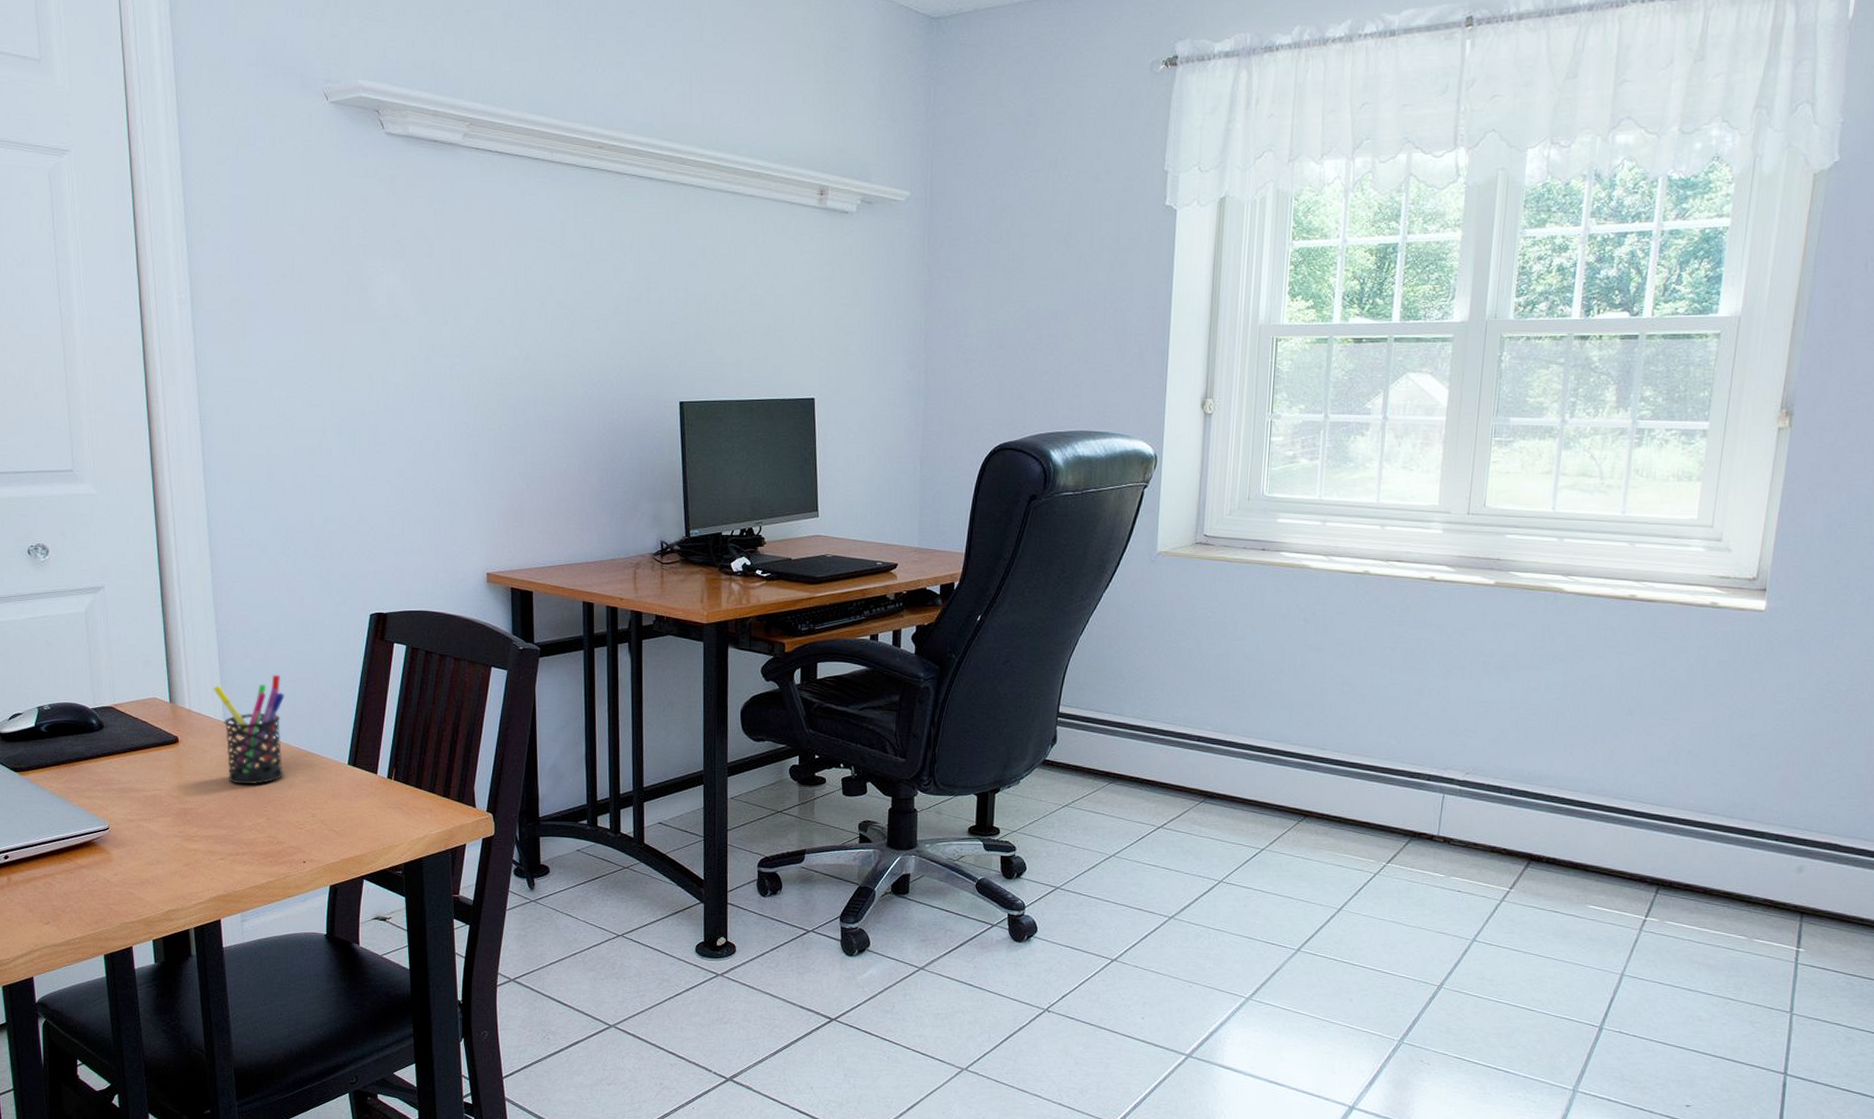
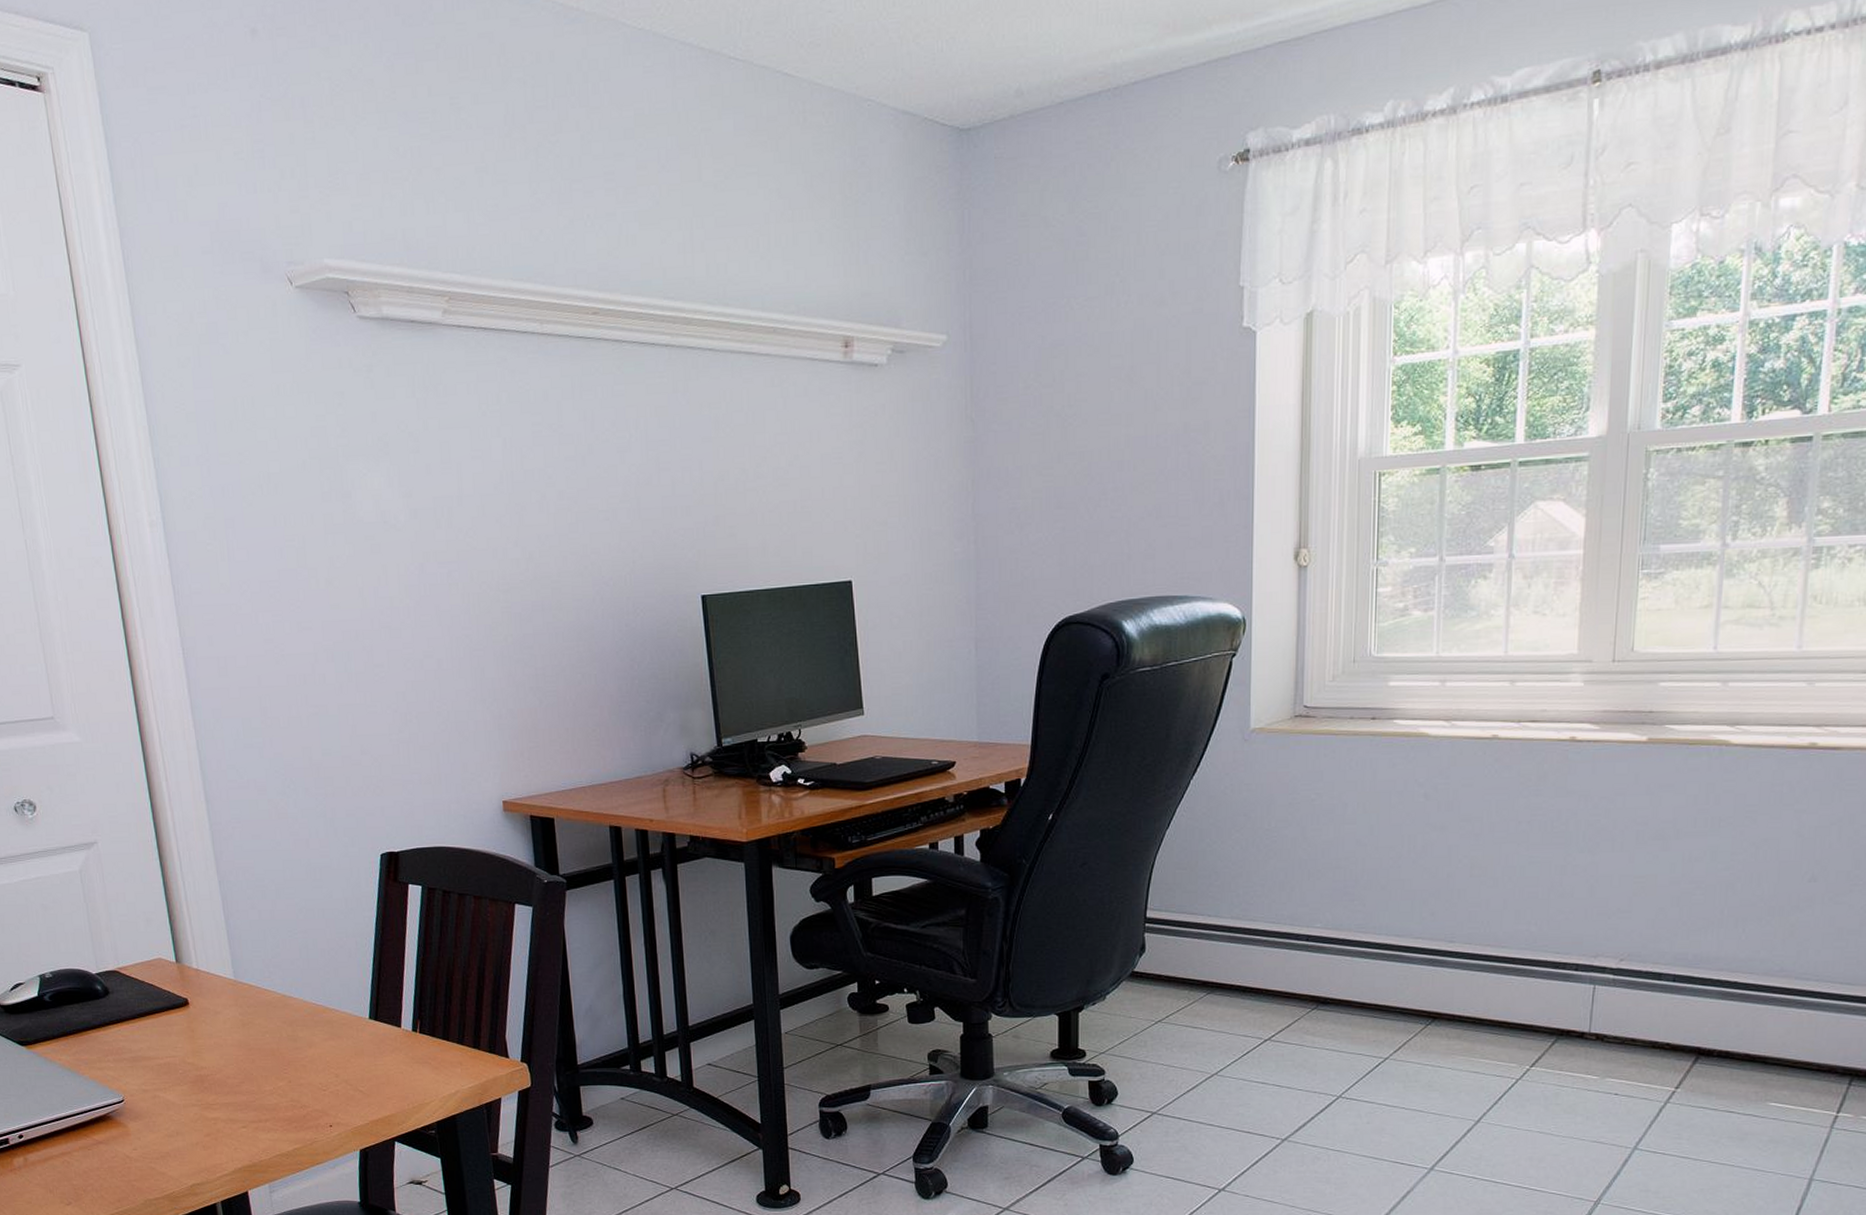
pen holder: present [213,674,285,785] -> none [220,925,302,1046]

